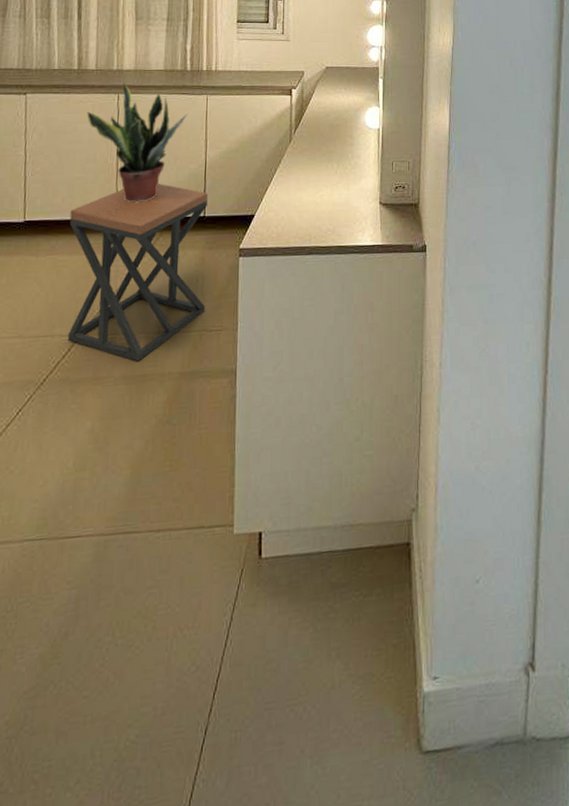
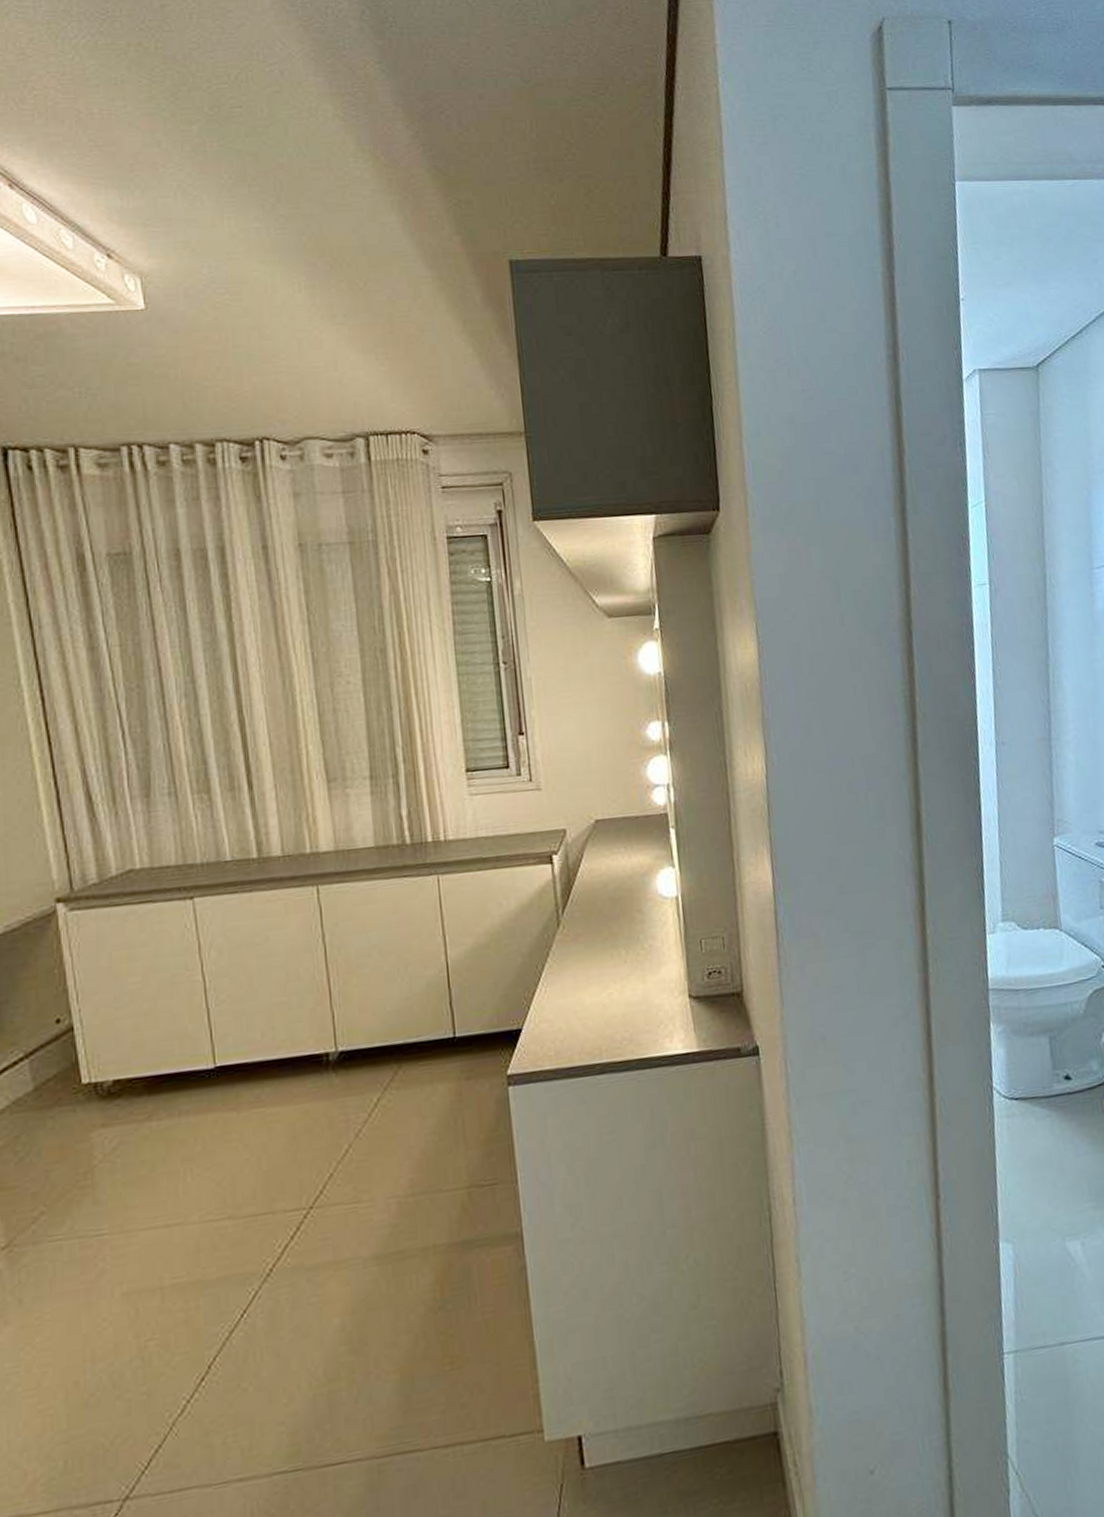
stool: present [67,184,208,362] -> none [274,999,472,1236]
potted plant: present [87,82,189,203] -> none [278,869,416,1029]

